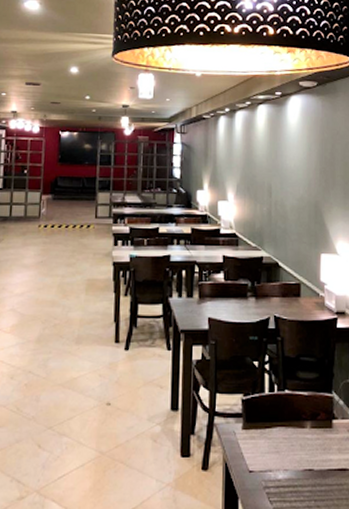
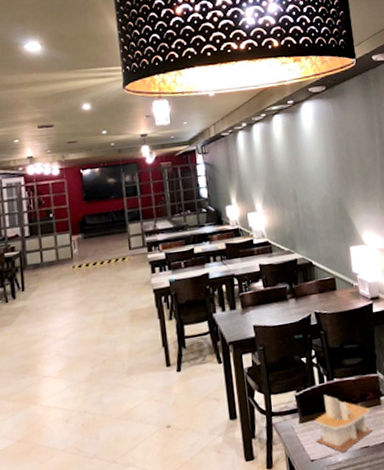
napkin holder: none [256,404,320,471] -> present [314,394,373,453]

